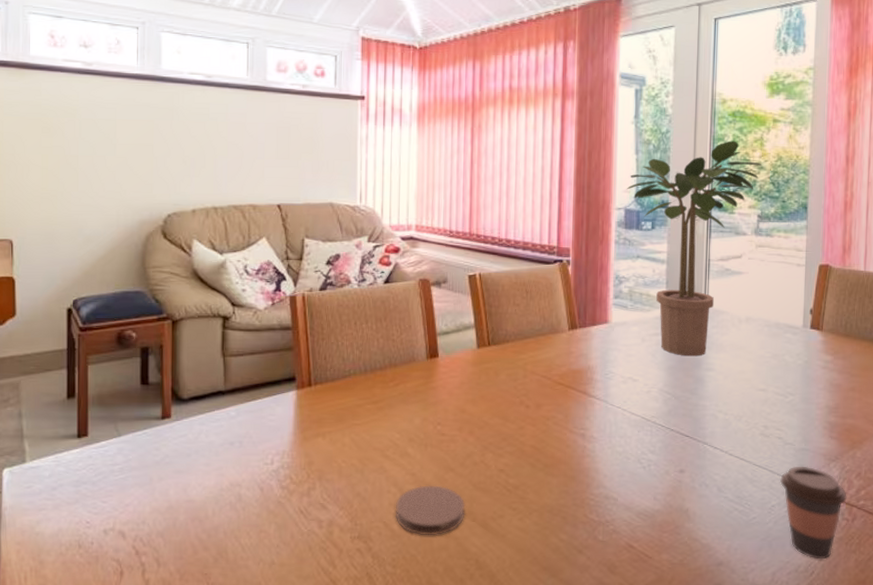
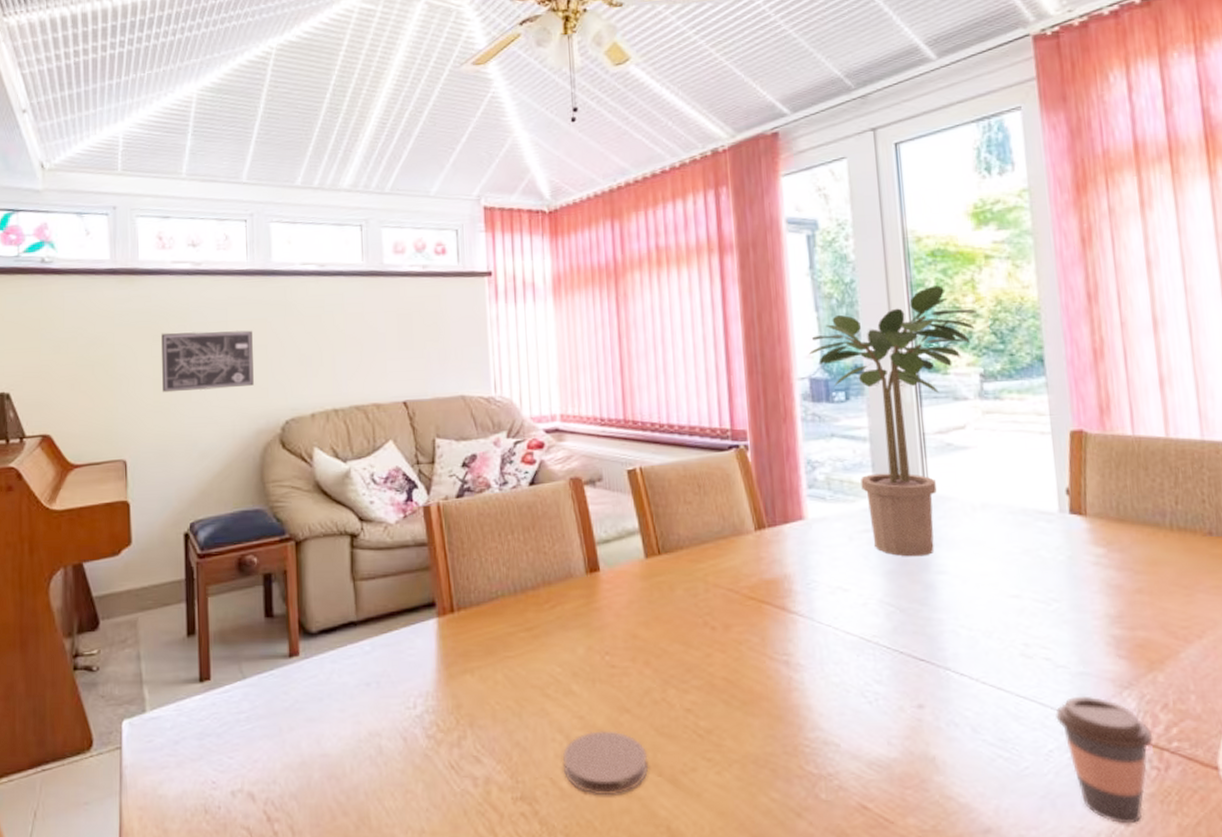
wall art: none [49,126,140,182] -> present [161,330,254,393]

